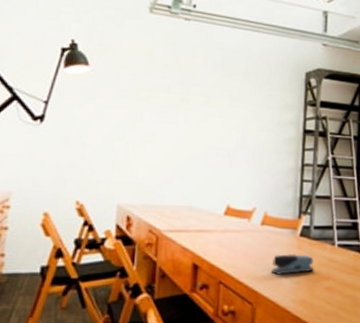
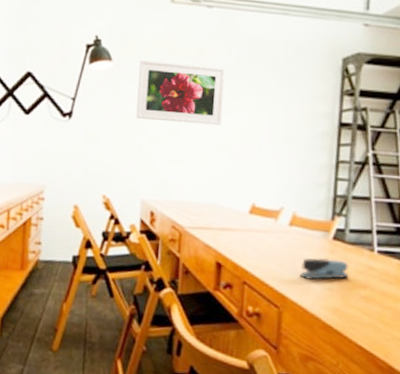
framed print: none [113,66,202,131] -> present [136,60,225,126]

